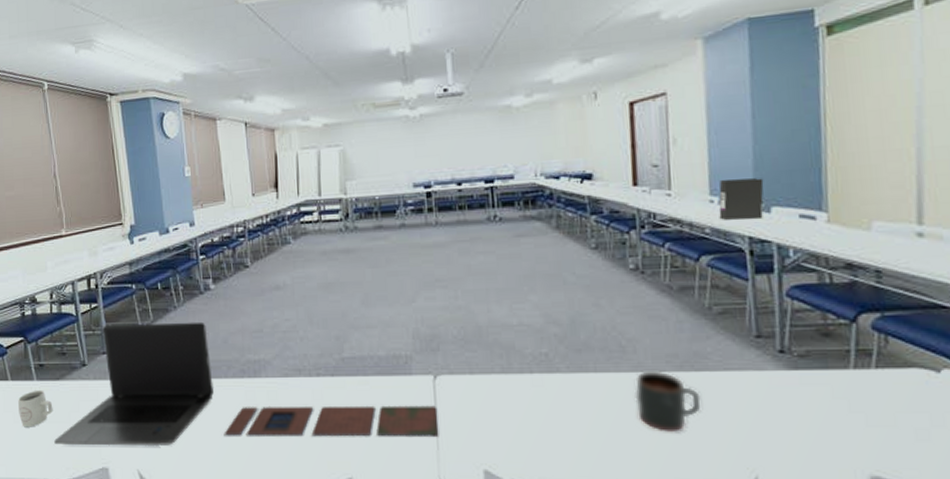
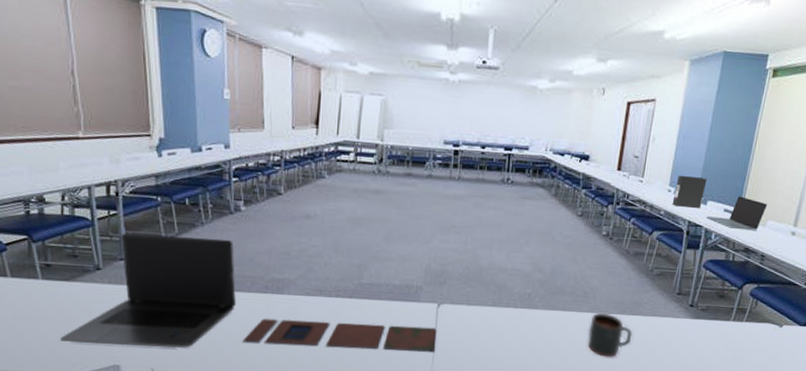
mug: present [18,389,53,427] -> none [19,288,60,324]
laptop: none [774,194,867,239] -> present [706,196,768,230]

